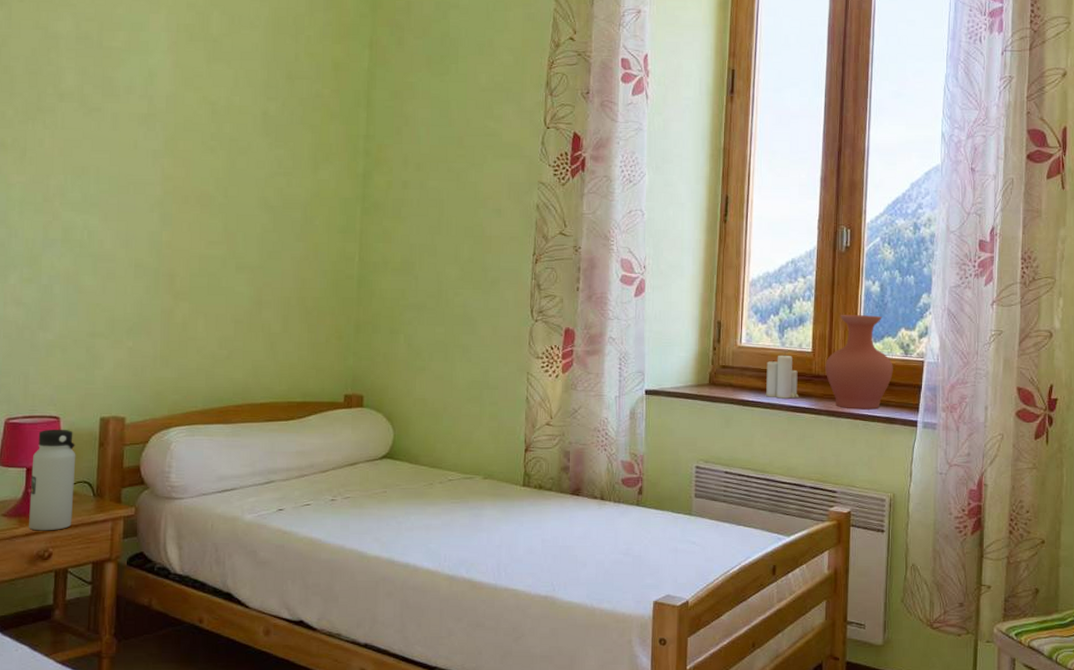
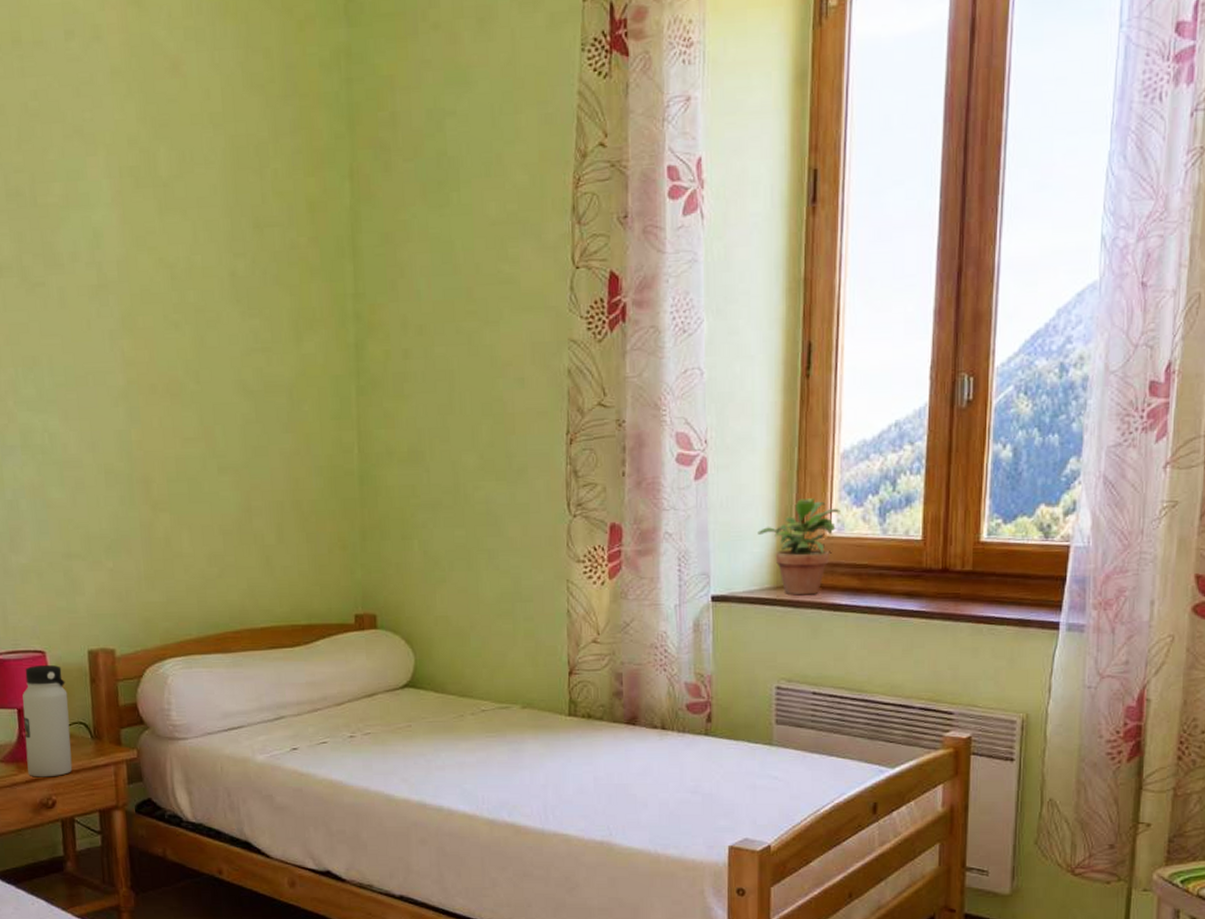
potted plant: none [683,315,749,392] -> present [757,498,840,596]
candle: present [765,351,799,399] -> none [862,540,905,600]
vase: present [825,315,893,410] -> none [939,489,1029,611]

